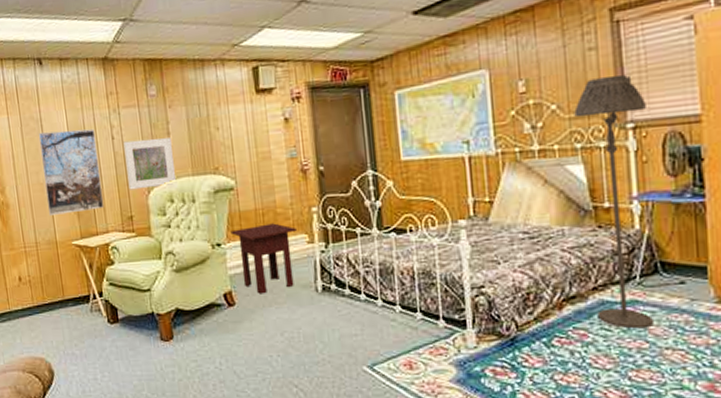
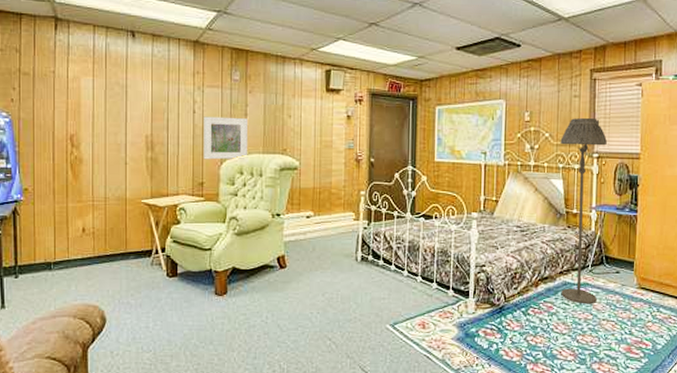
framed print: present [39,128,105,215] -> none [121,97,178,174]
side table: present [230,223,296,294] -> none [290,201,346,260]

